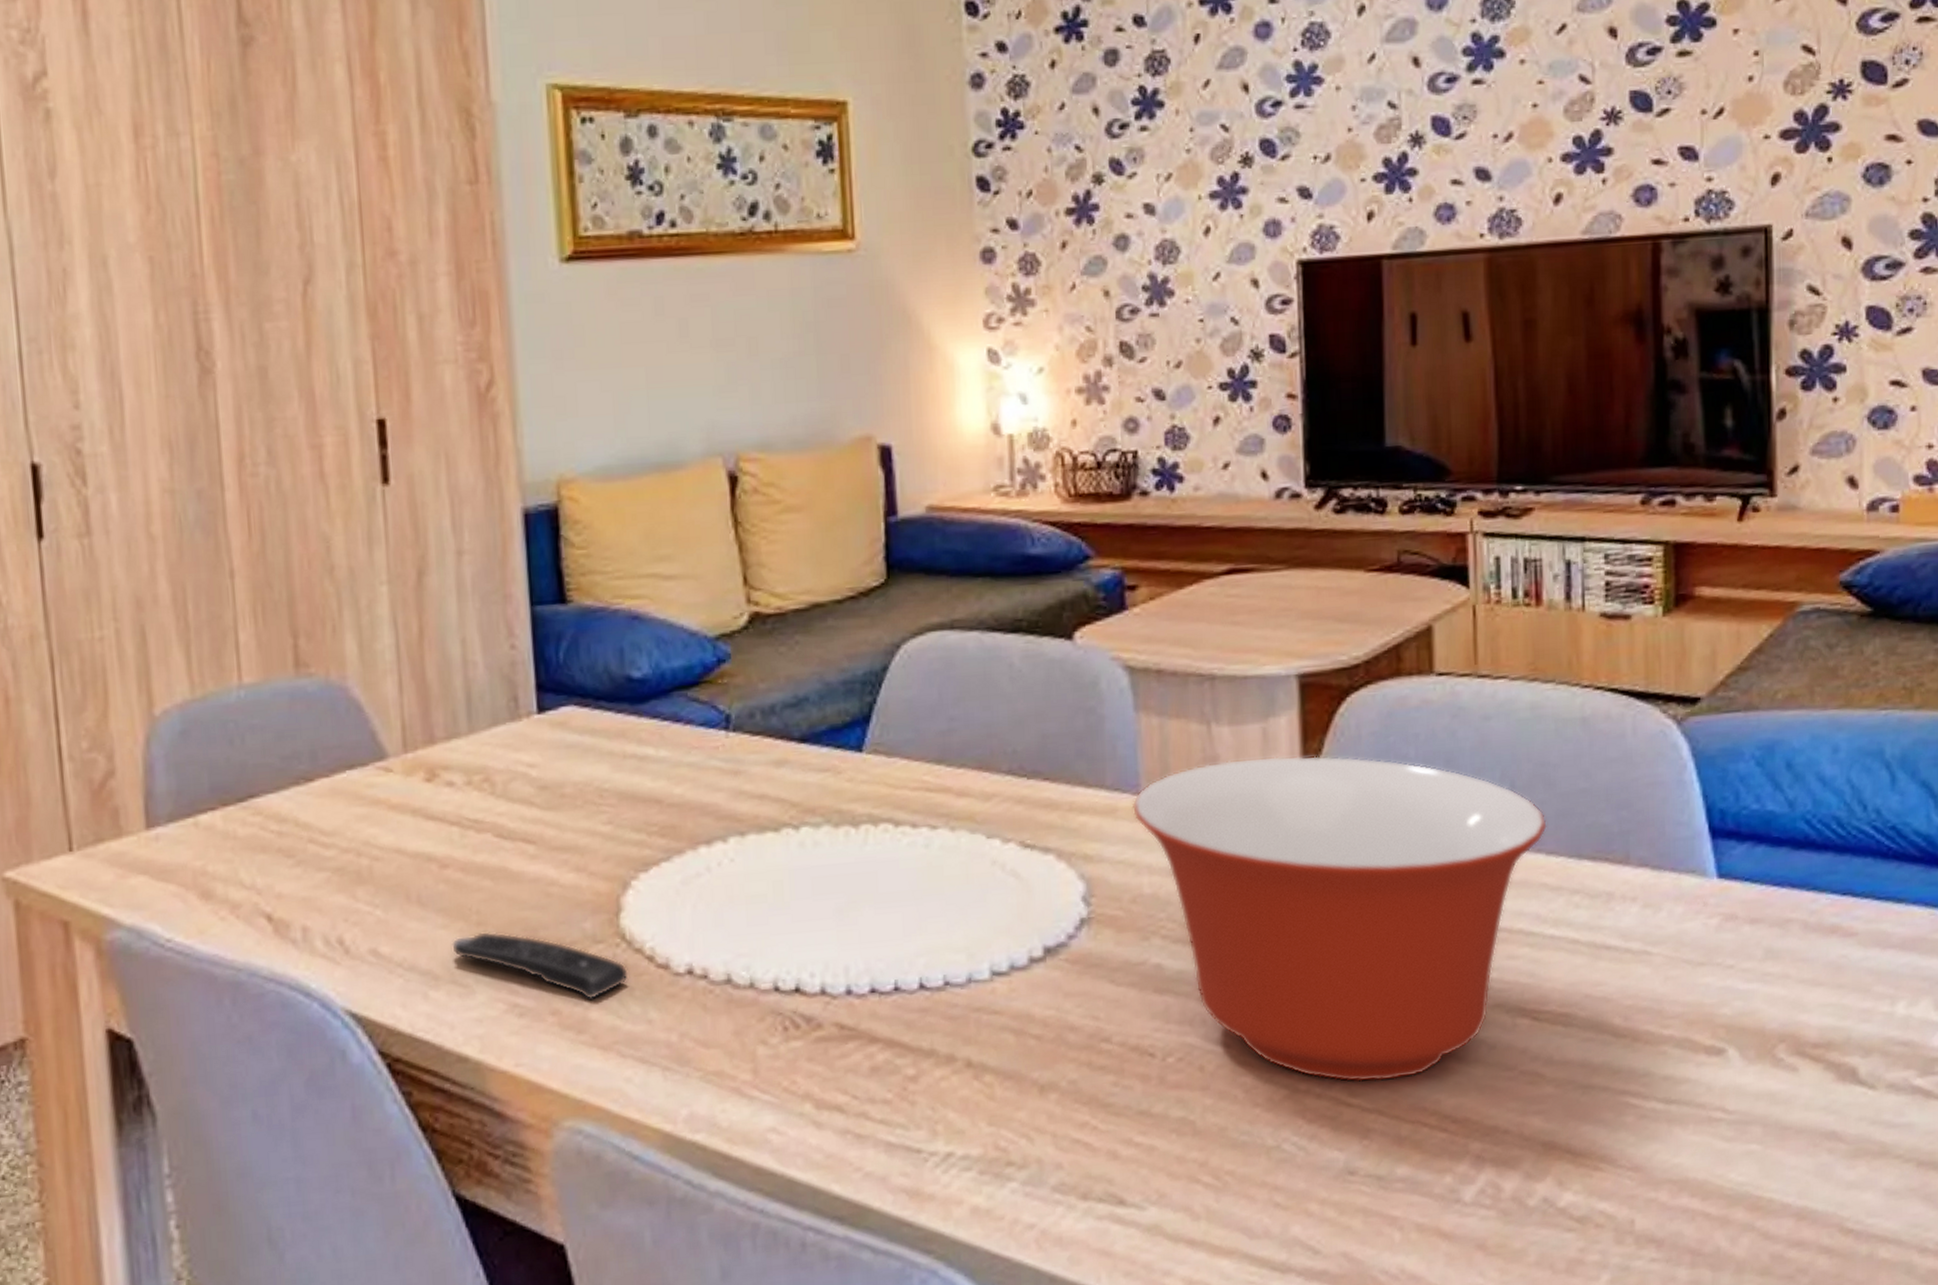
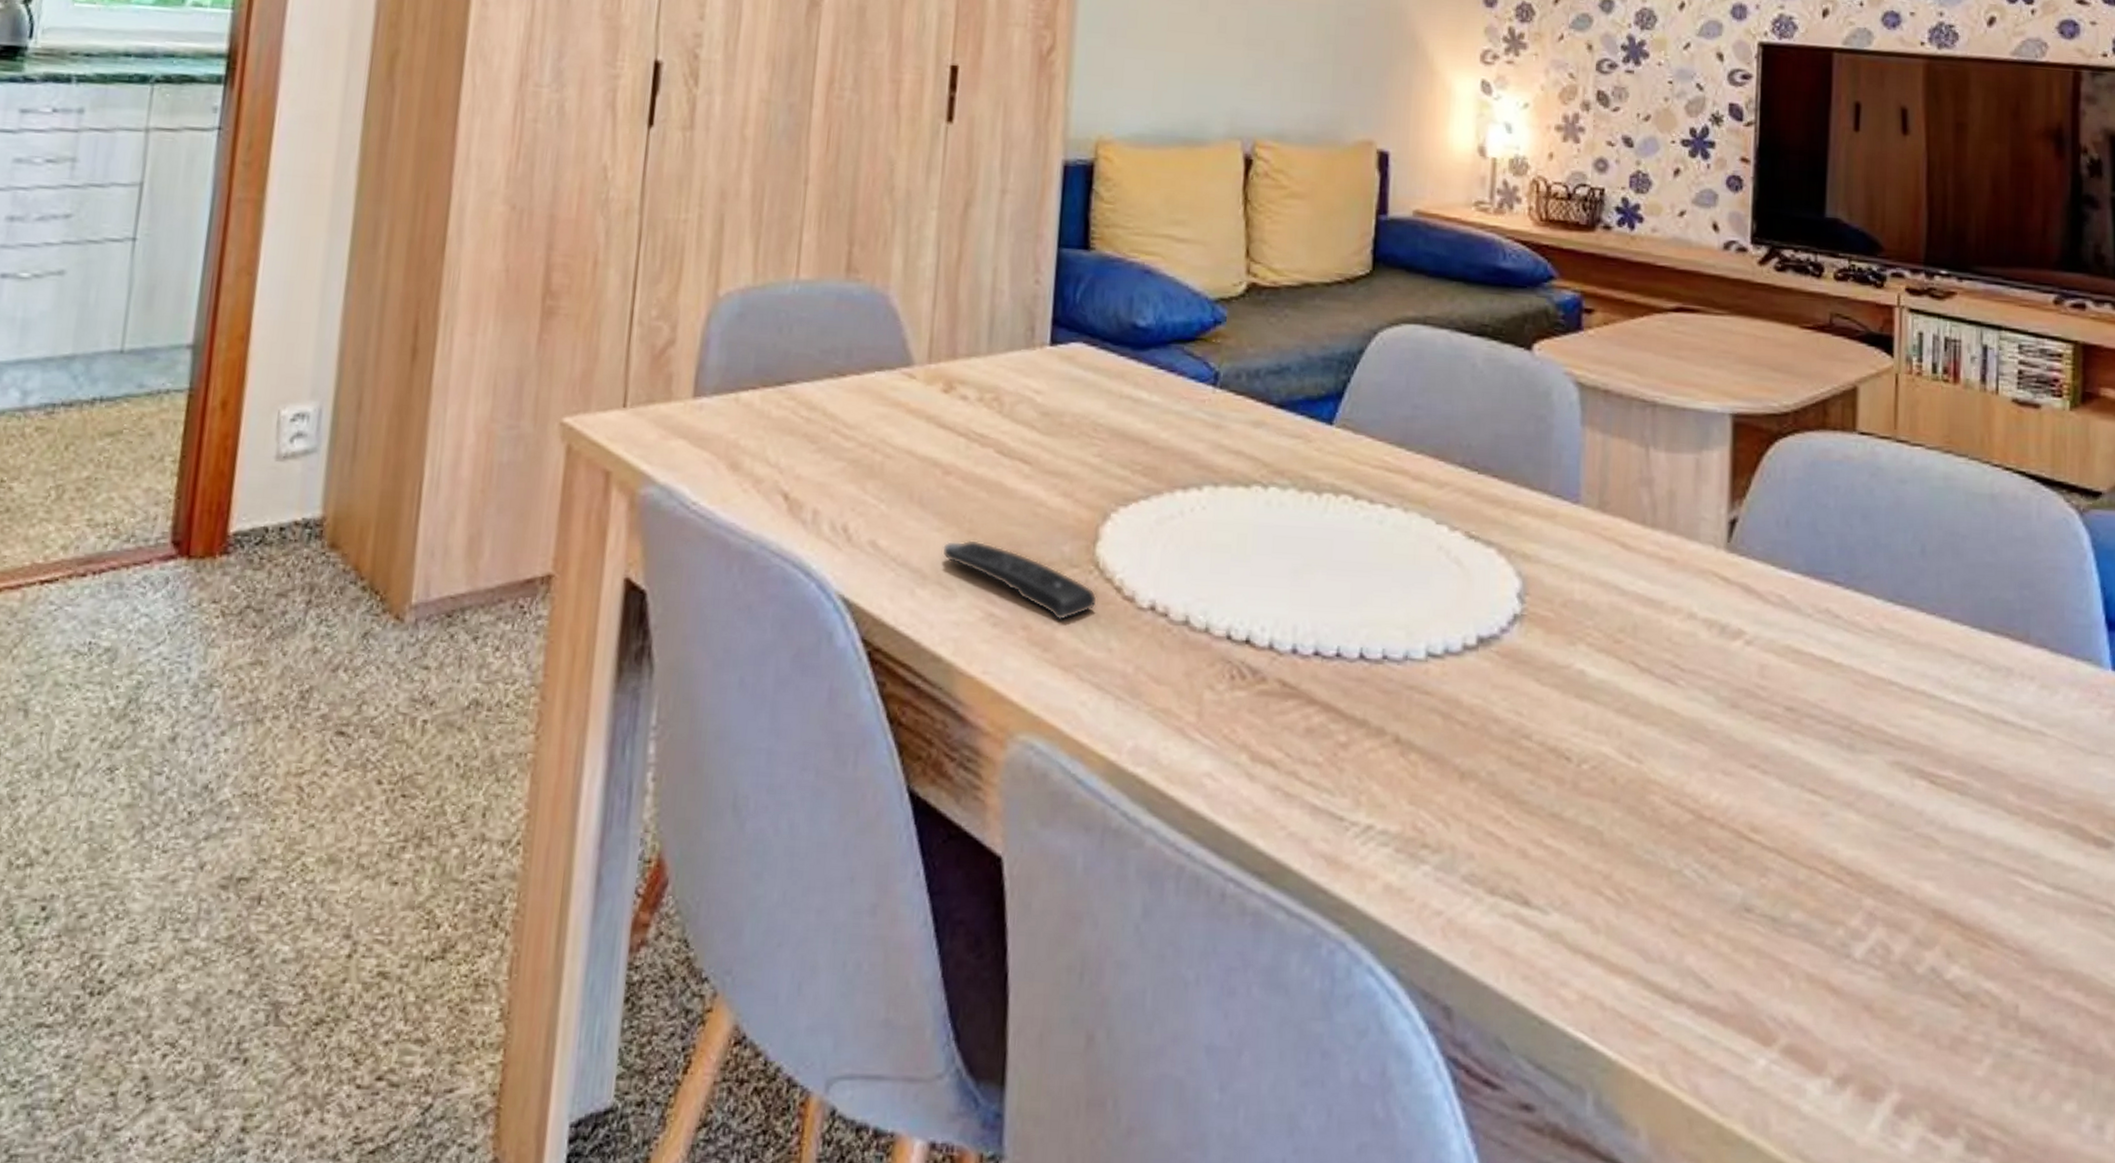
mixing bowl: present [1131,755,1547,1083] -> none [1570,484,1953,822]

